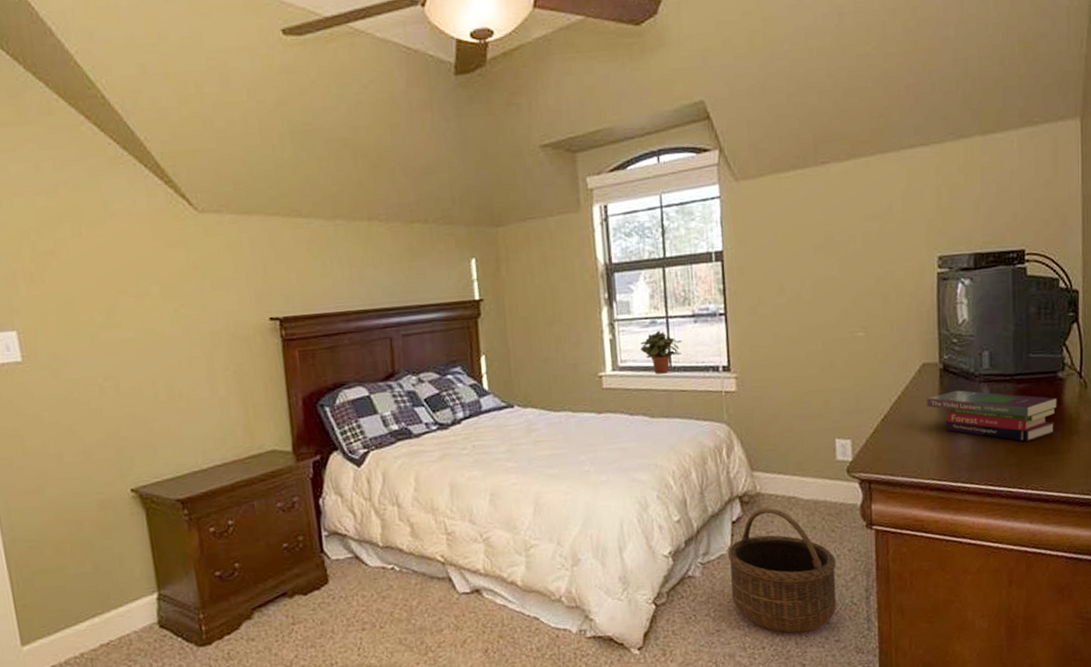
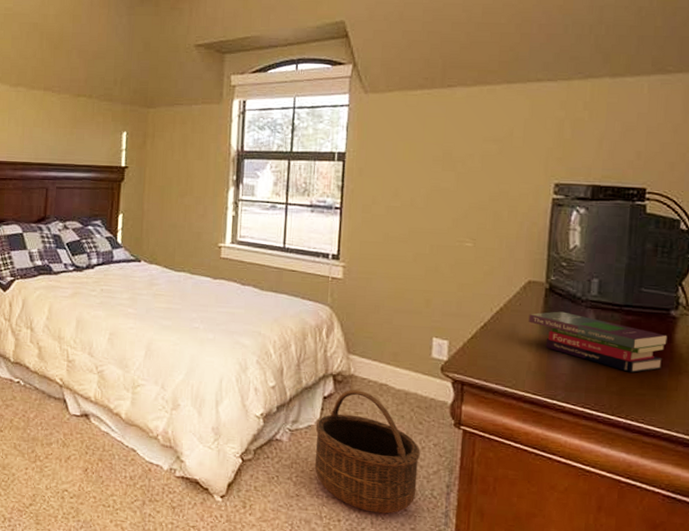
potted plant: present [640,331,682,375] -> none [259,215,297,254]

